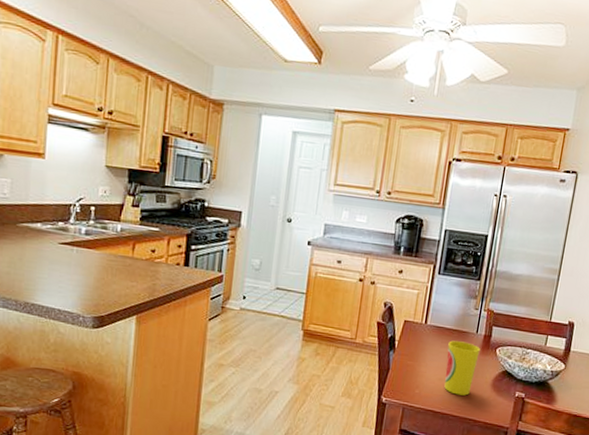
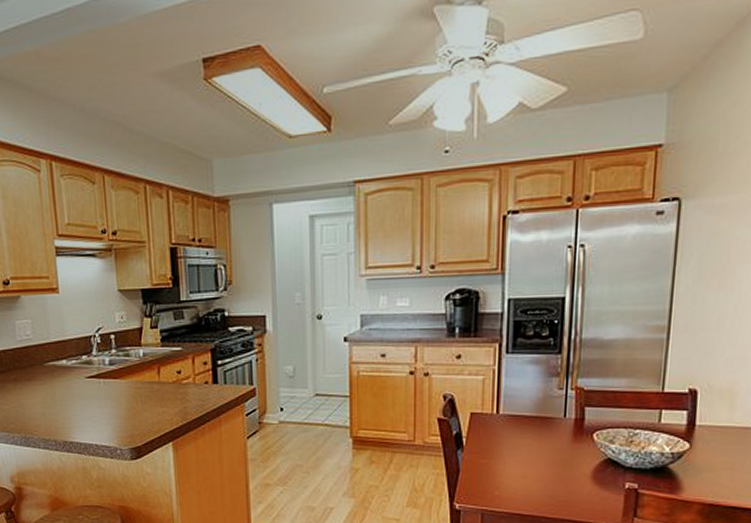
cup: present [444,340,480,396] -> none [529,429,572,493]

